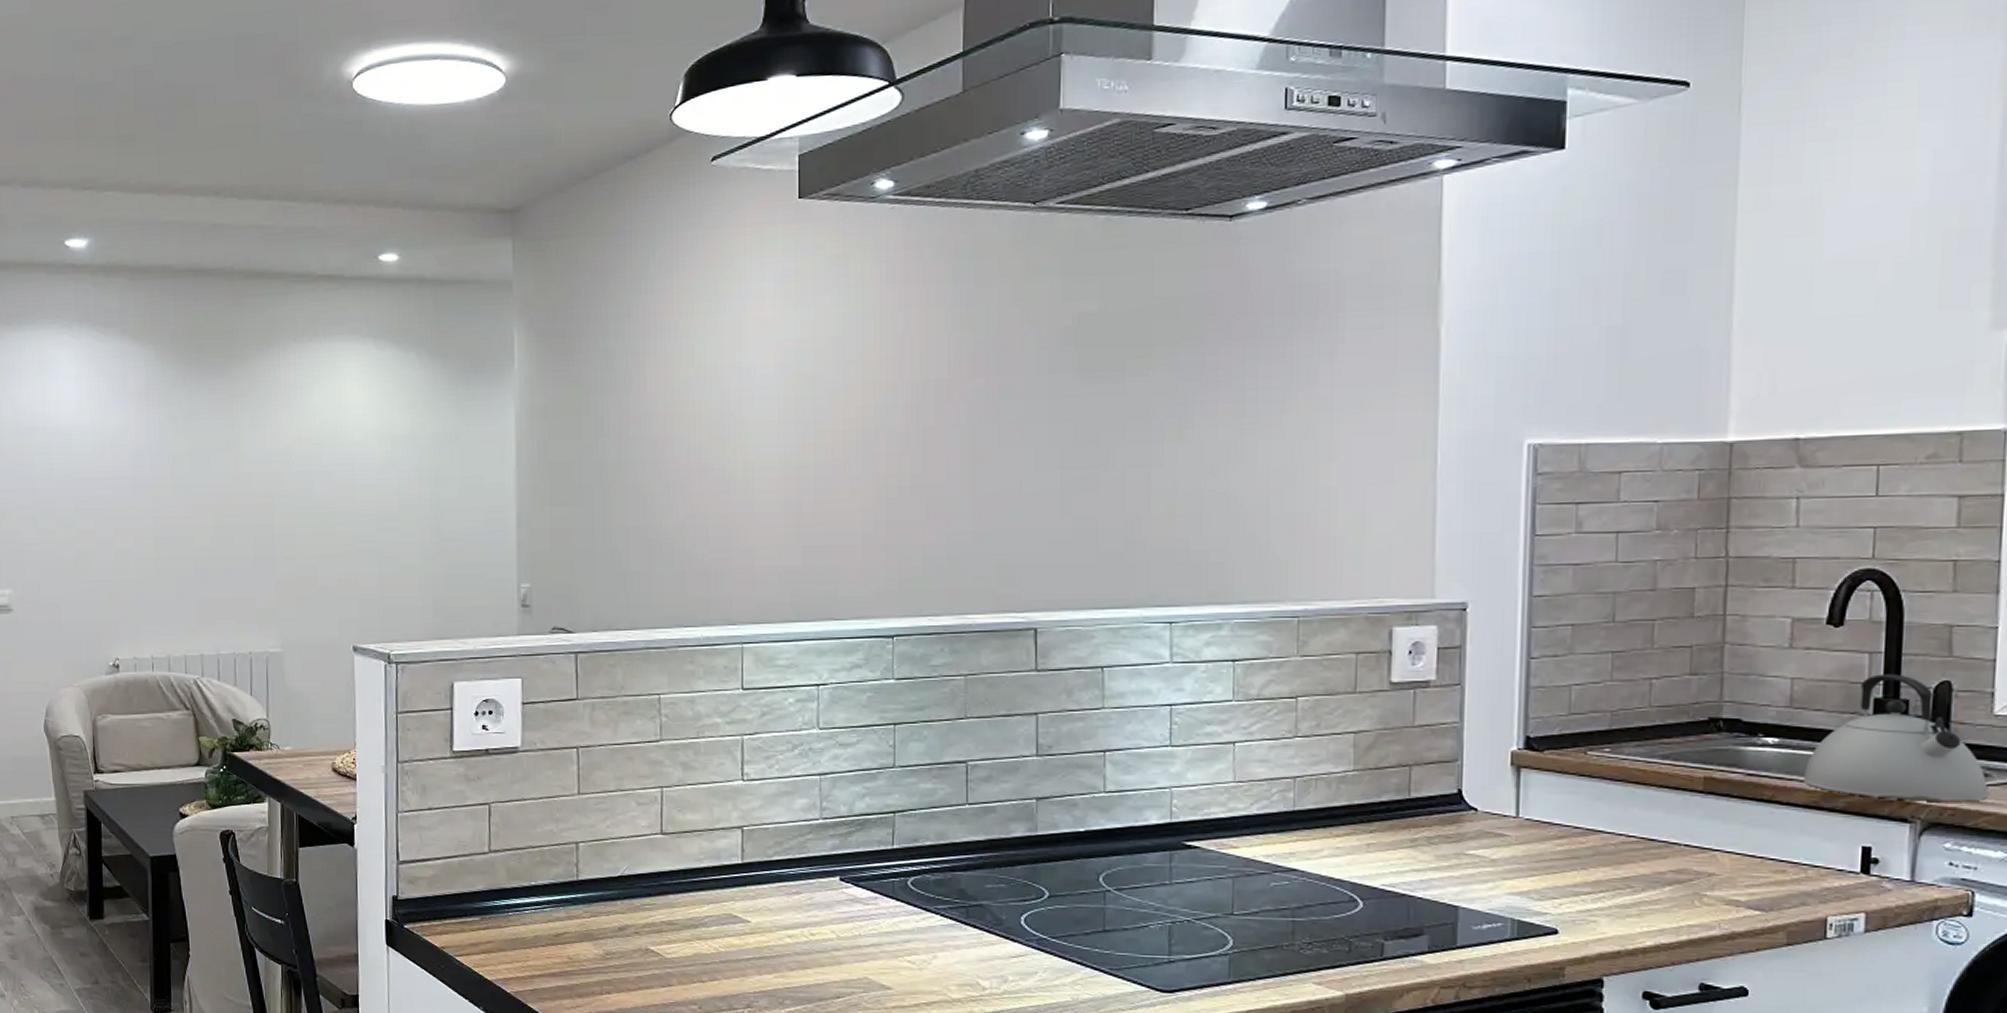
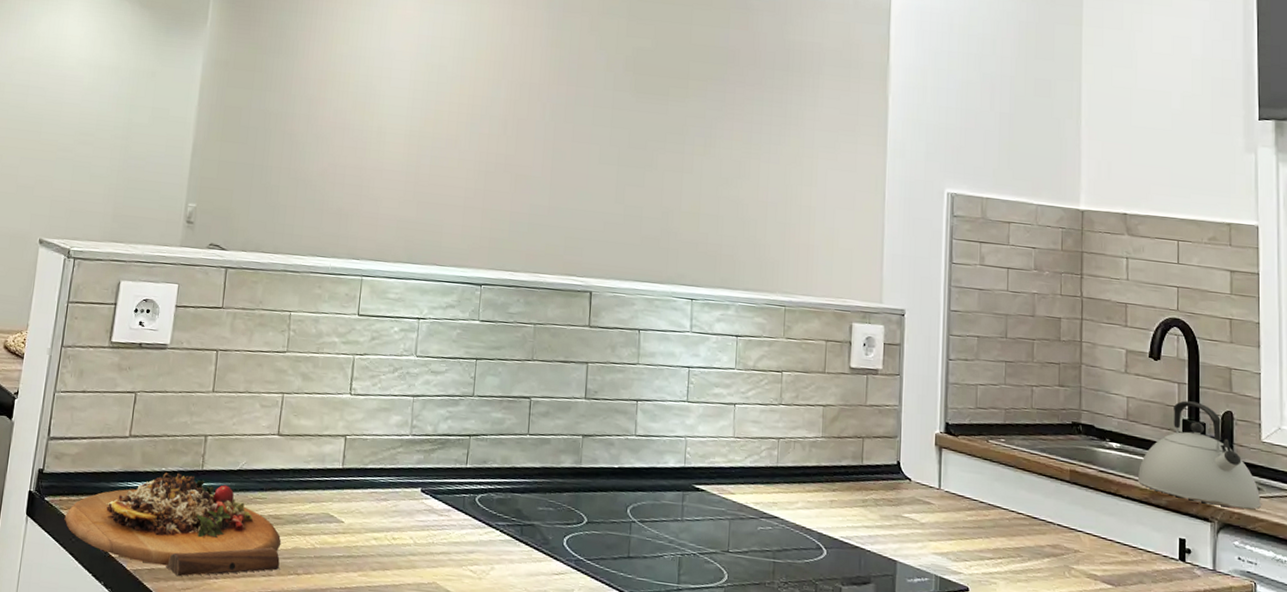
cutting board: none [429,886,681,994] -> present [64,472,281,576]

